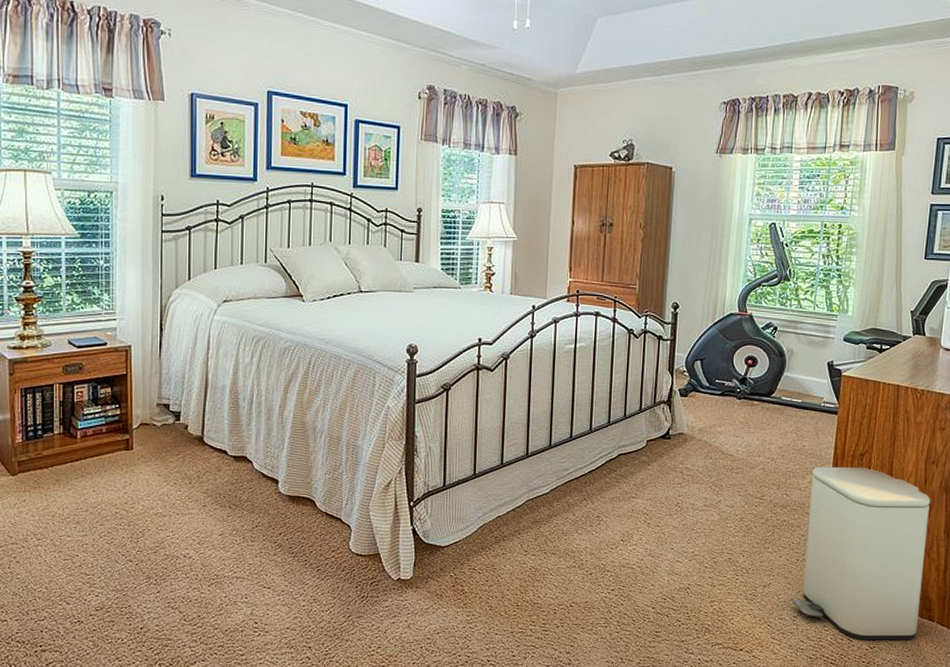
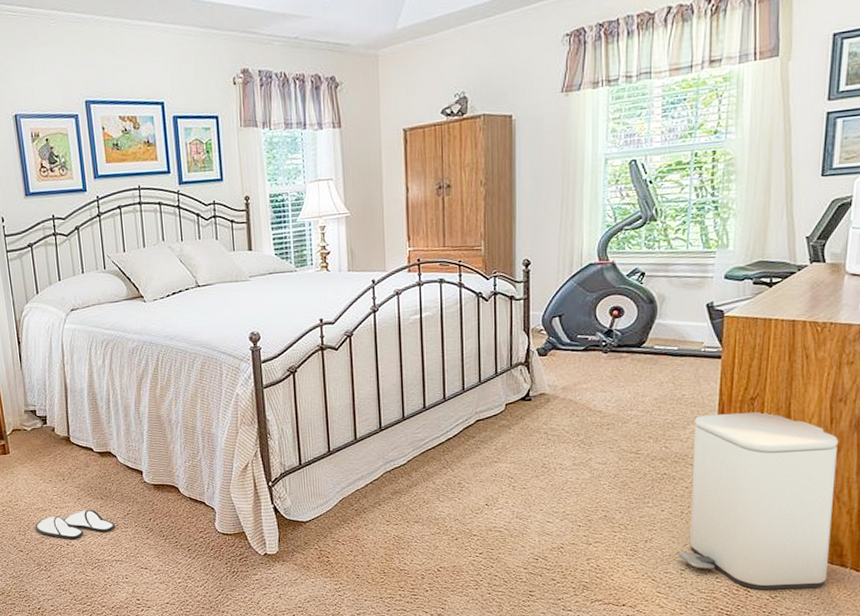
slippers: none [150,518,241,551] -> present [35,509,115,540]

